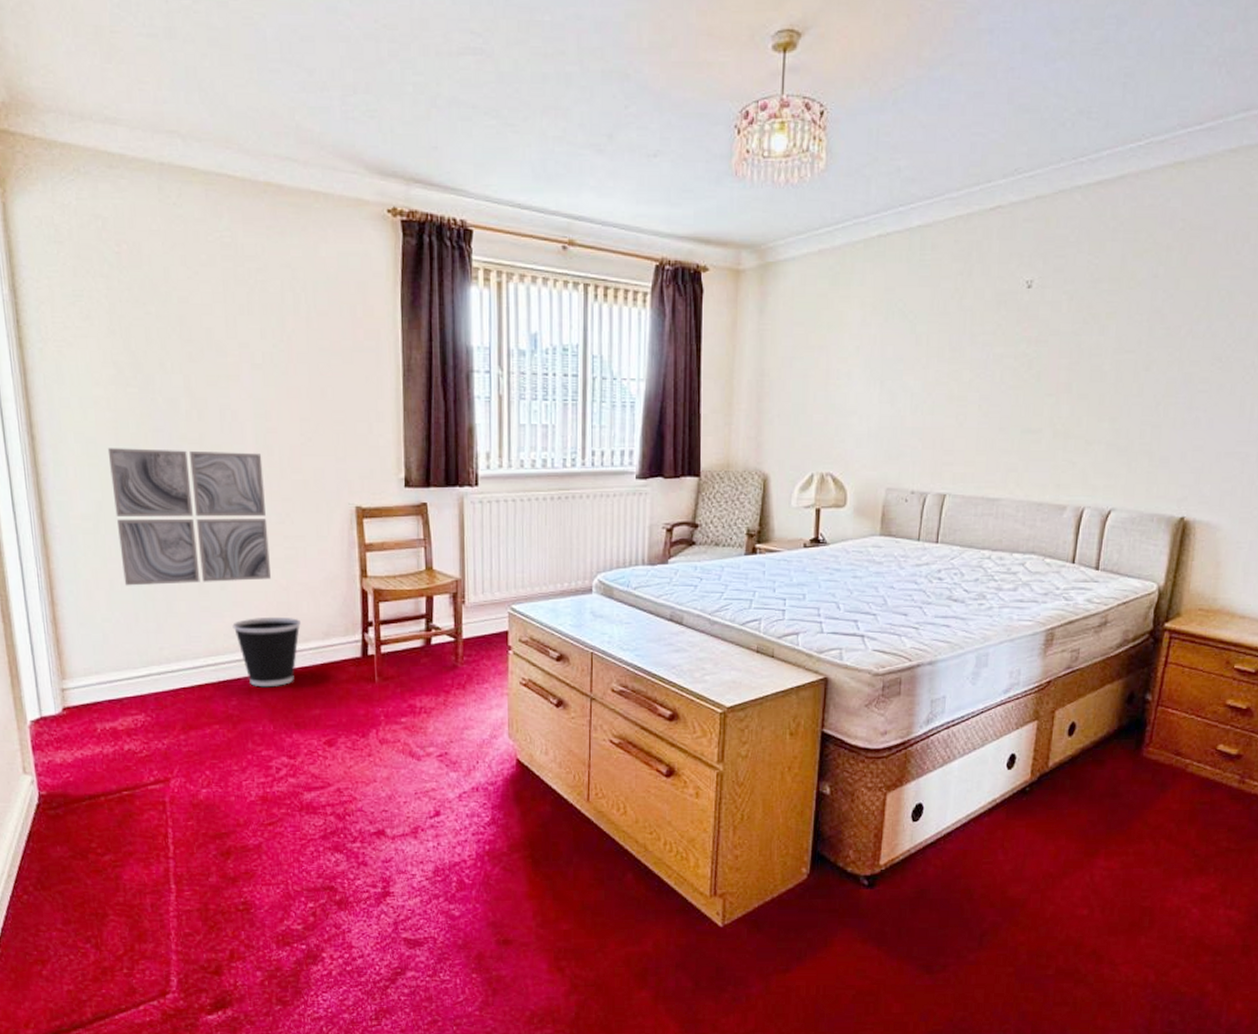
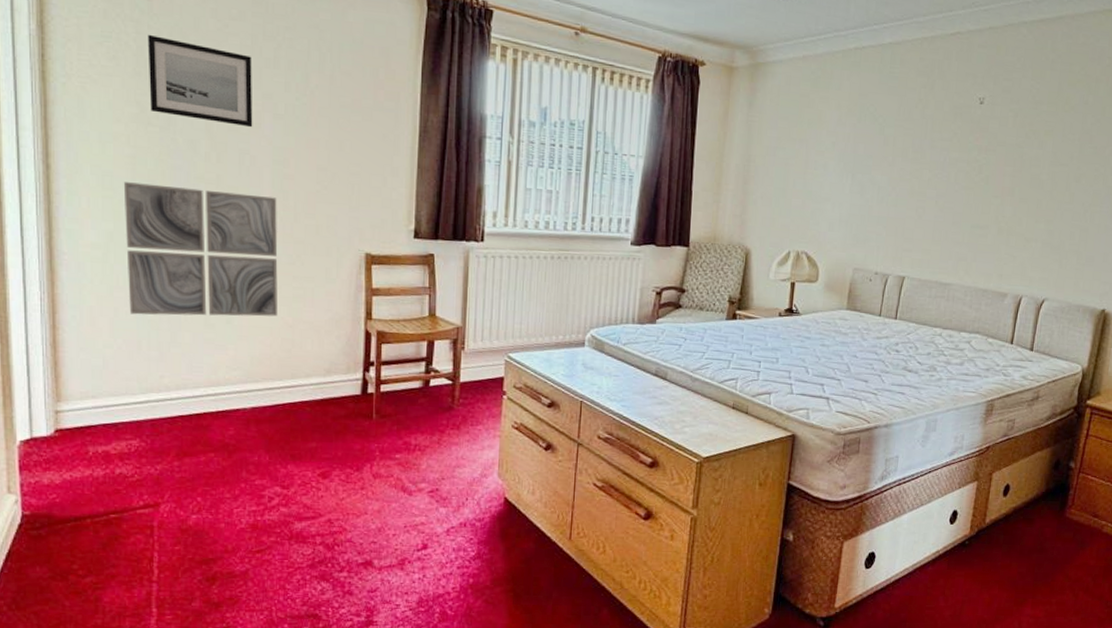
wall art: none [119,289,232,381] -> present [148,34,253,128]
wastebasket: present [232,616,301,686] -> none [235,351,304,418]

